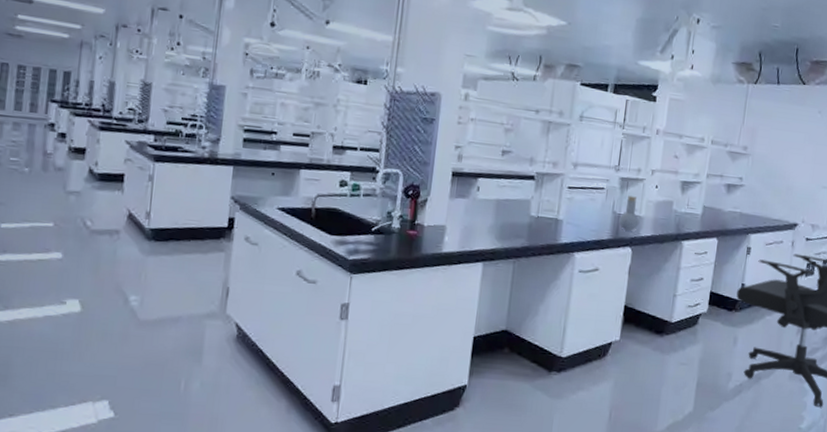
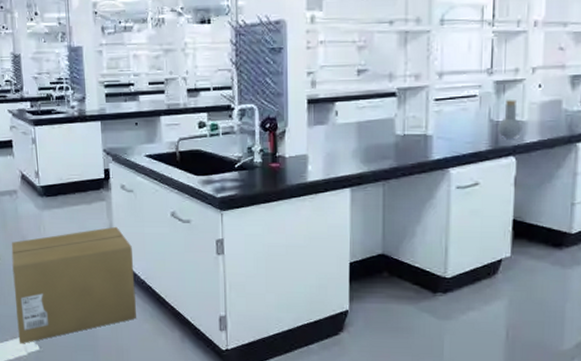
box: none [89,280,247,410] -> present [11,226,136,344]

